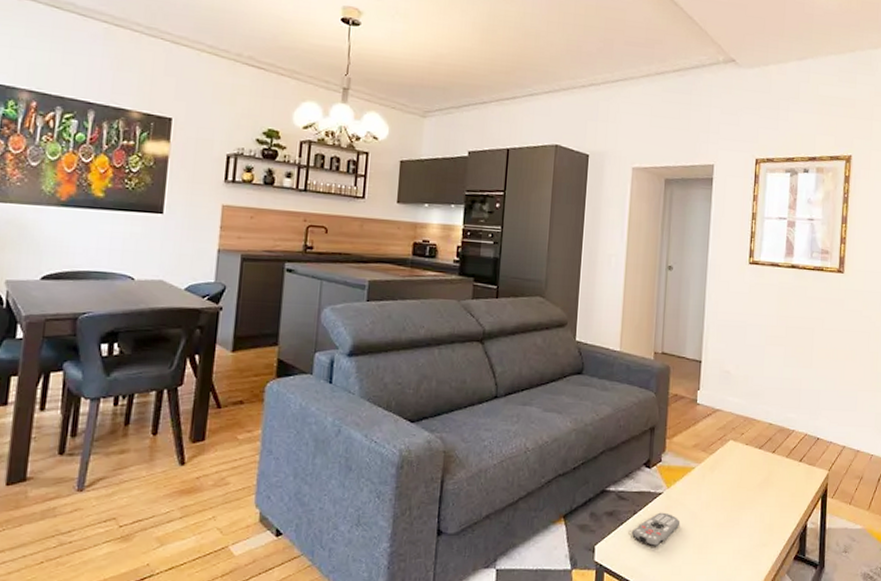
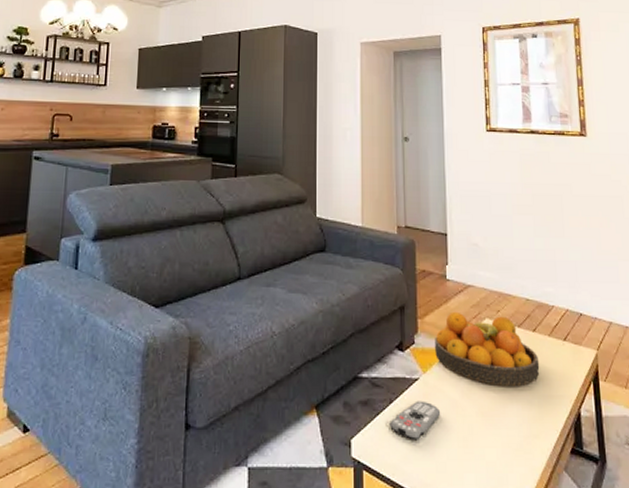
fruit bowl: none [679,433,775,501] -> present [434,311,540,386]

